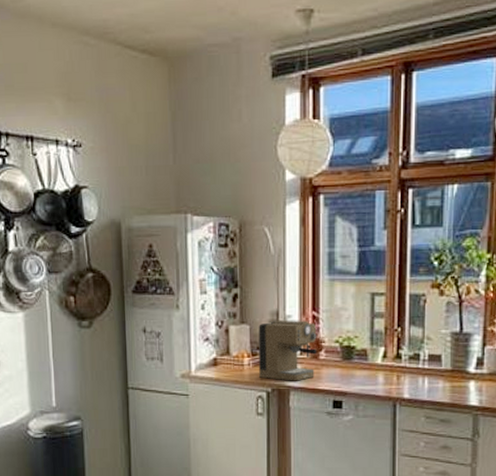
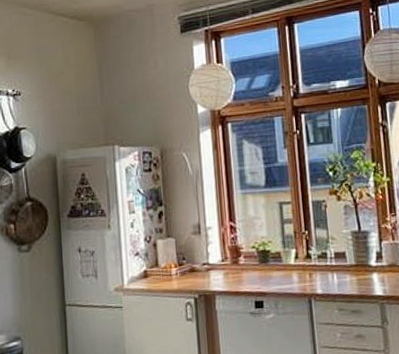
coffee maker: present [259,319,317,381] -> none [183,230,237,286]

